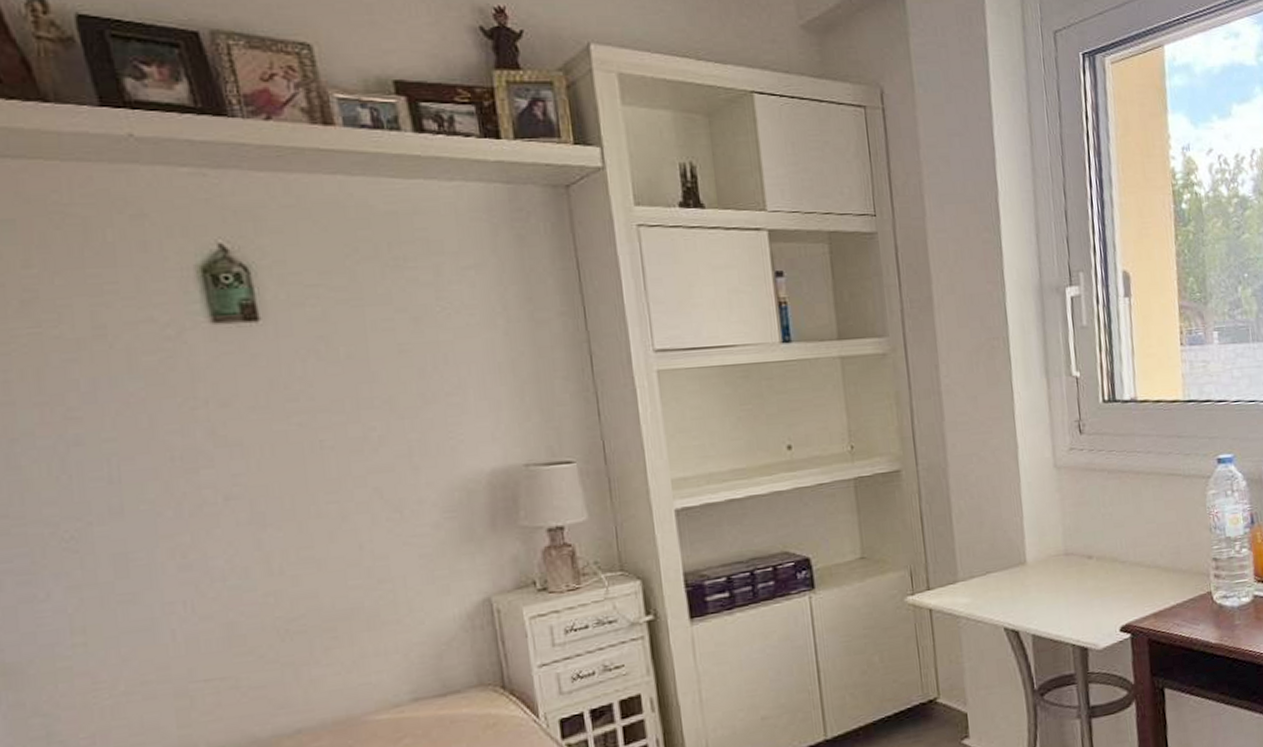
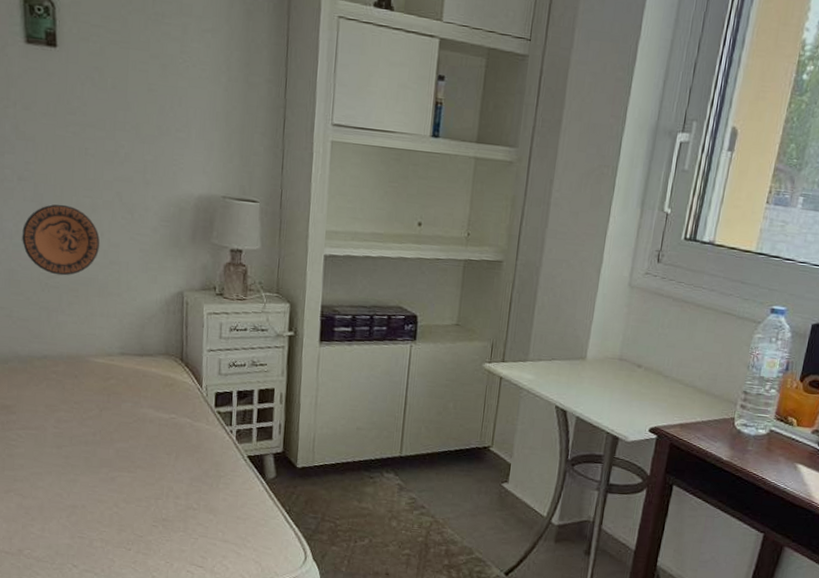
decorative plate: none [239,519,361,616] -> present [22,204,100,276]

